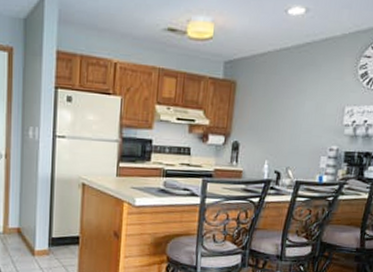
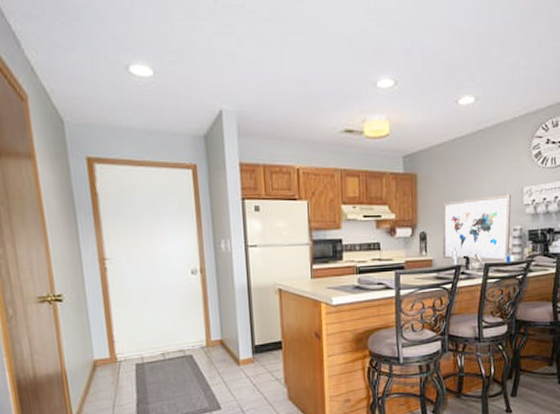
wall art: none [253,112,332,182] -> present [443,194,512,262]

